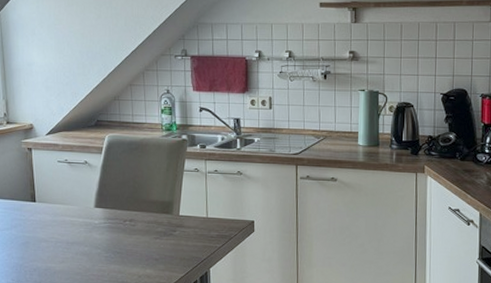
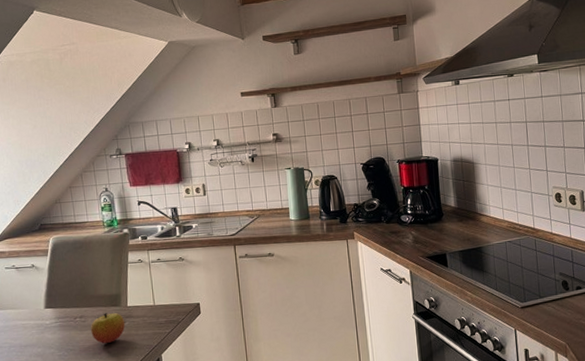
apple: none [140,219,176,250] -> present [91,313,126,343]

